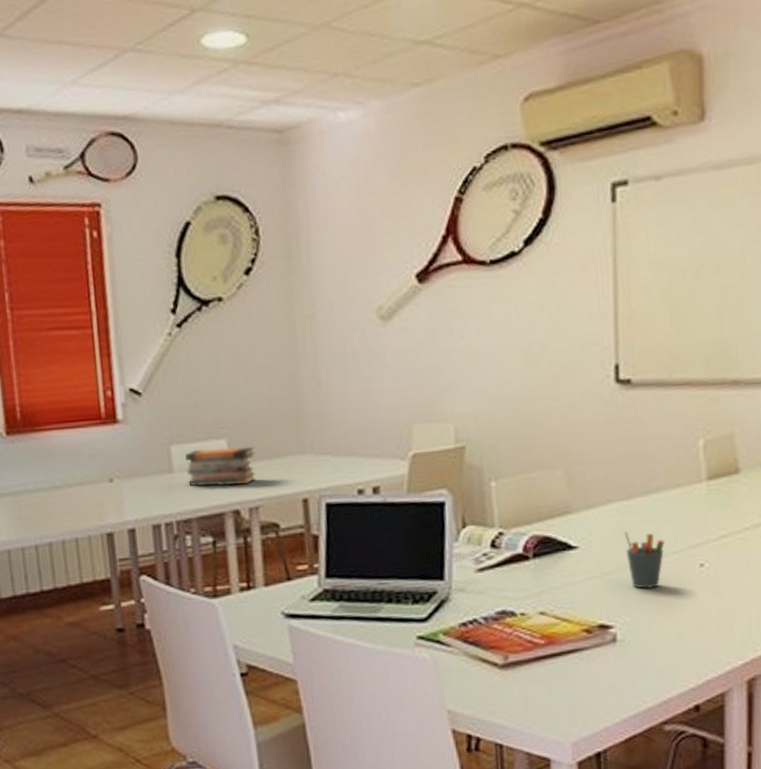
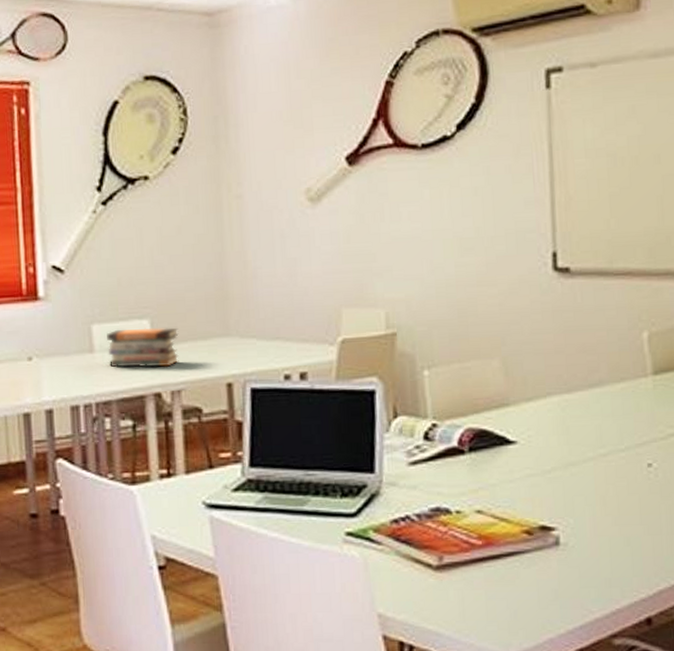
pen holder: present [624,531,665,590] -> none [566,426,609,490]

